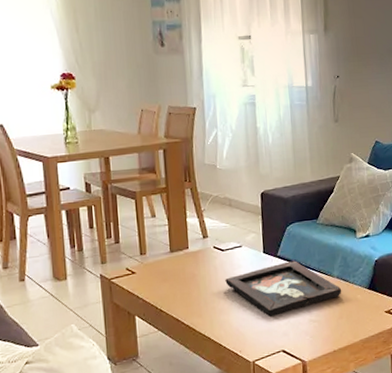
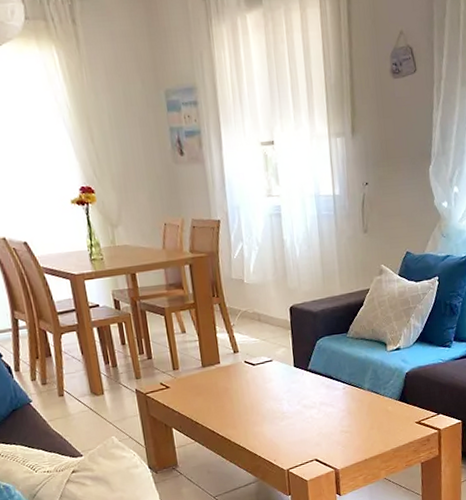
decorative tray: present [225,261,342,317] -> none [257,374,373,428]

